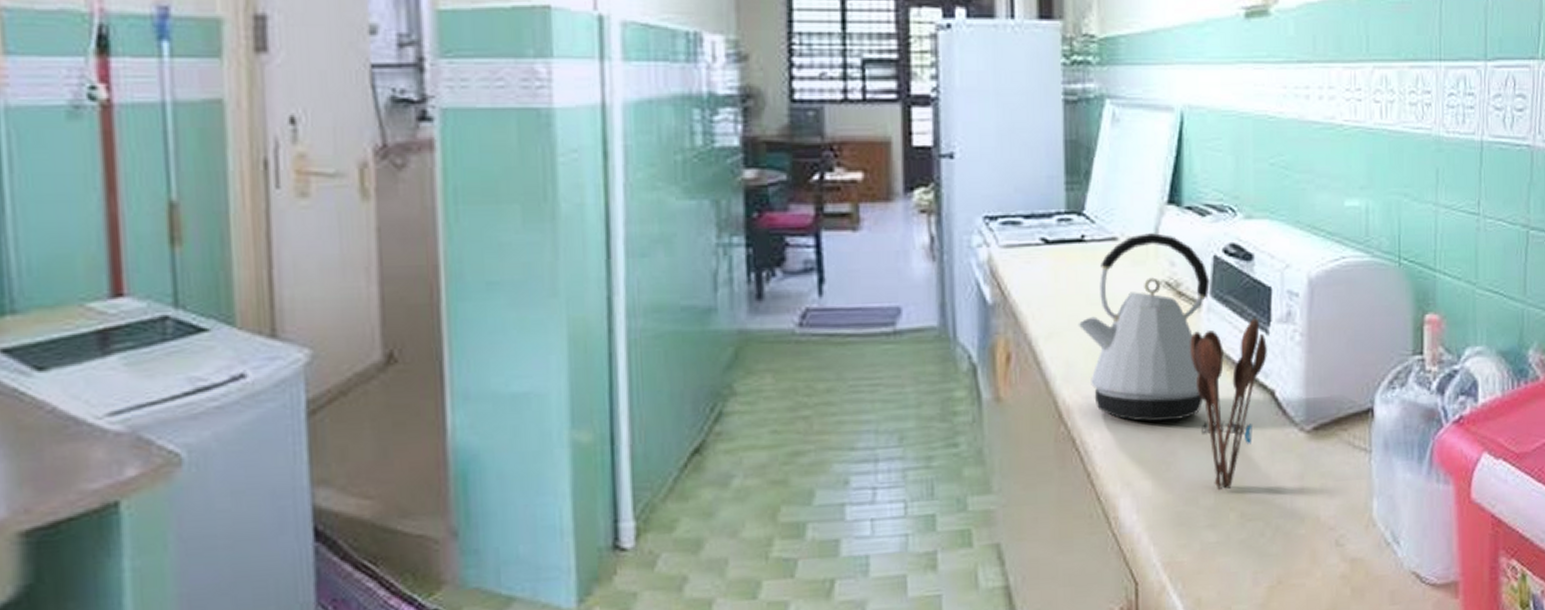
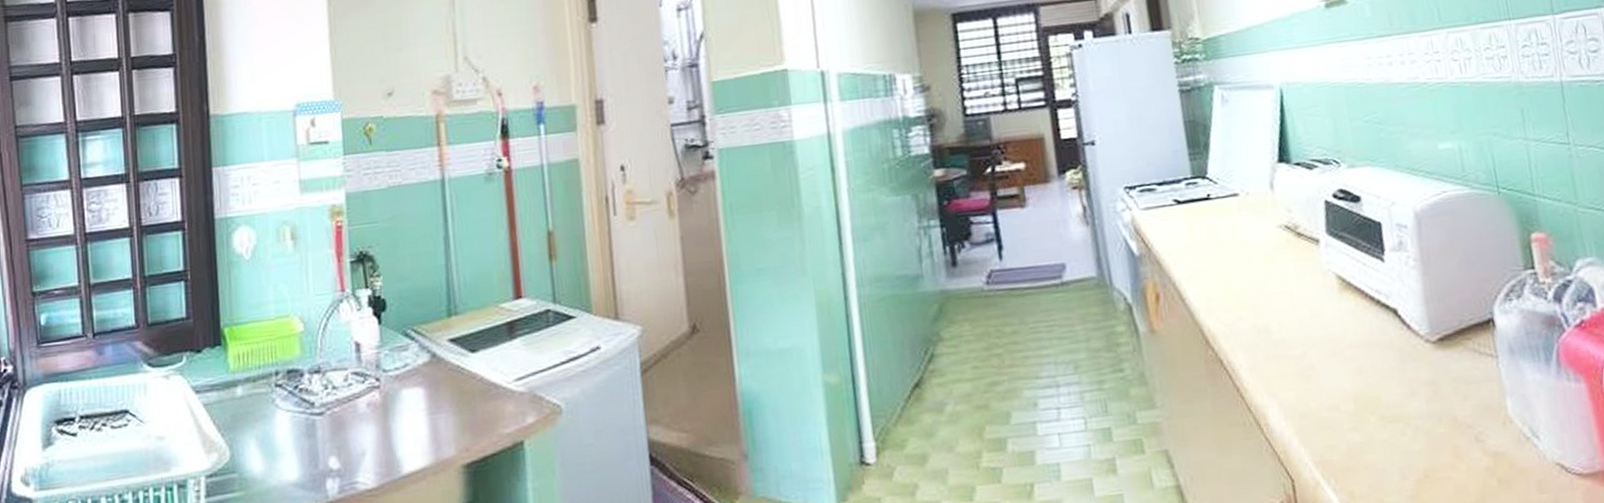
kettle: present [1078,233,1210,422] -> none [1213,187,1332,342]
utensil holder: present [1190,318,1267,491] -> none [1313,249,1386,398]

